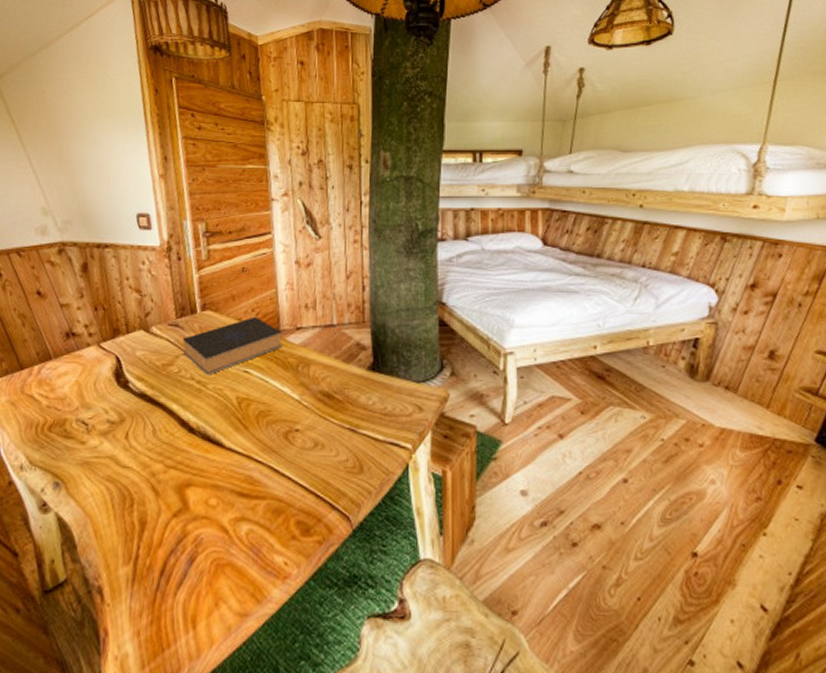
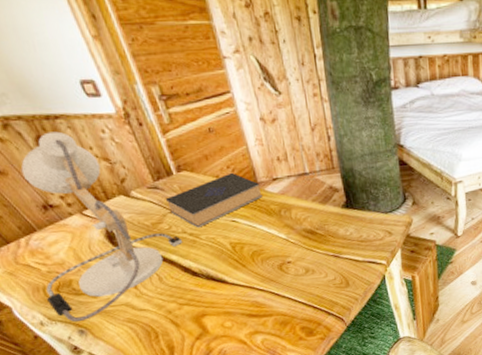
desk lamp: none [35,260,187,472] -> present [20,131,182,322]

